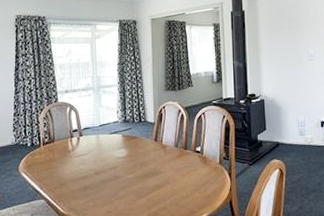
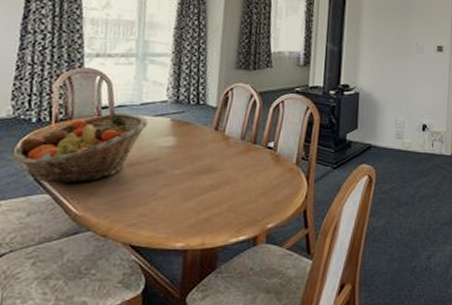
fruit basket: none [17,133,106,191] -> present [12,112,149,183]

